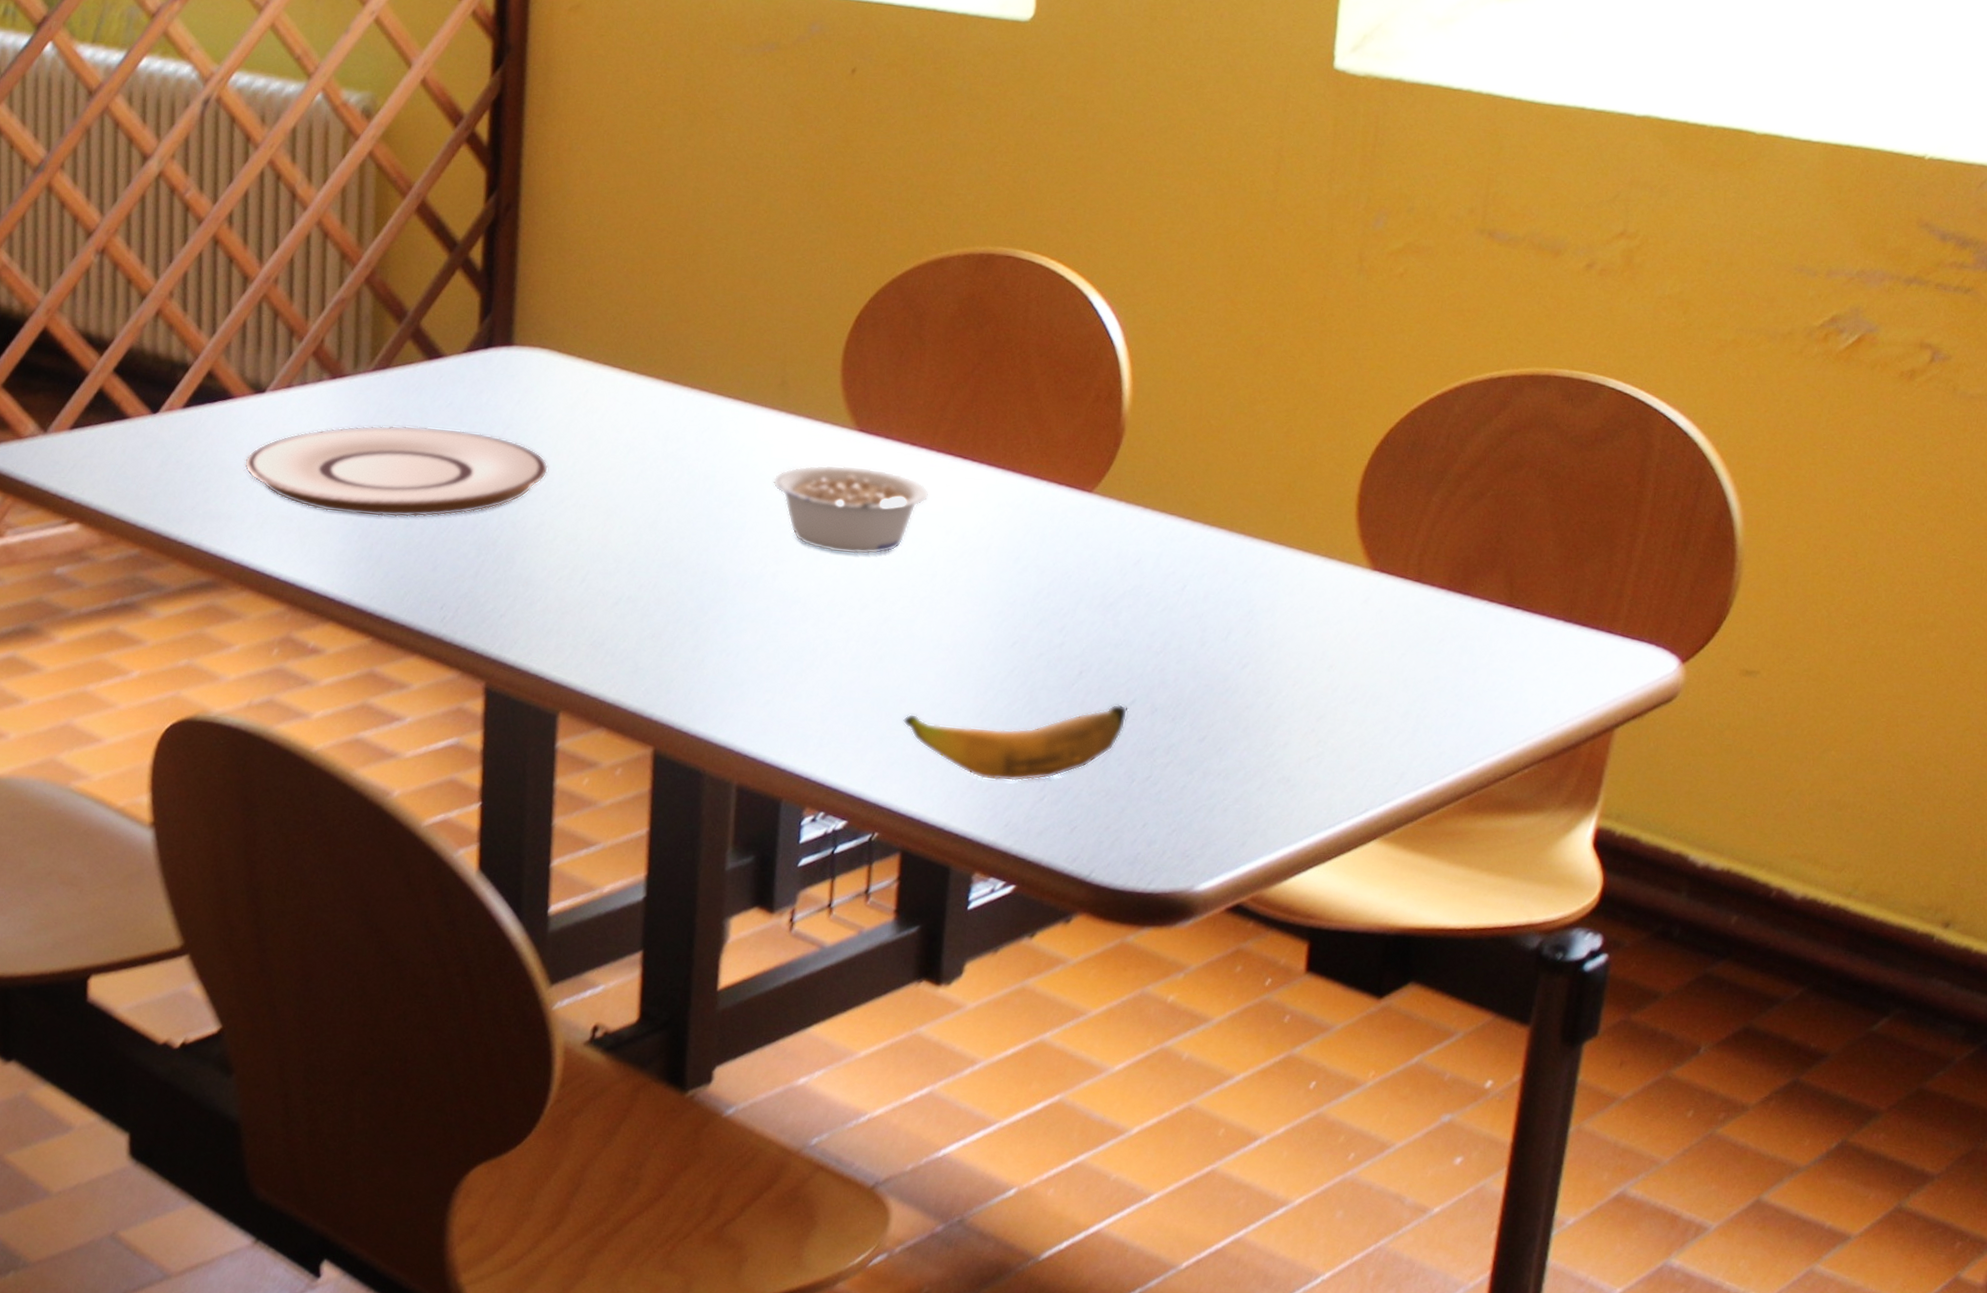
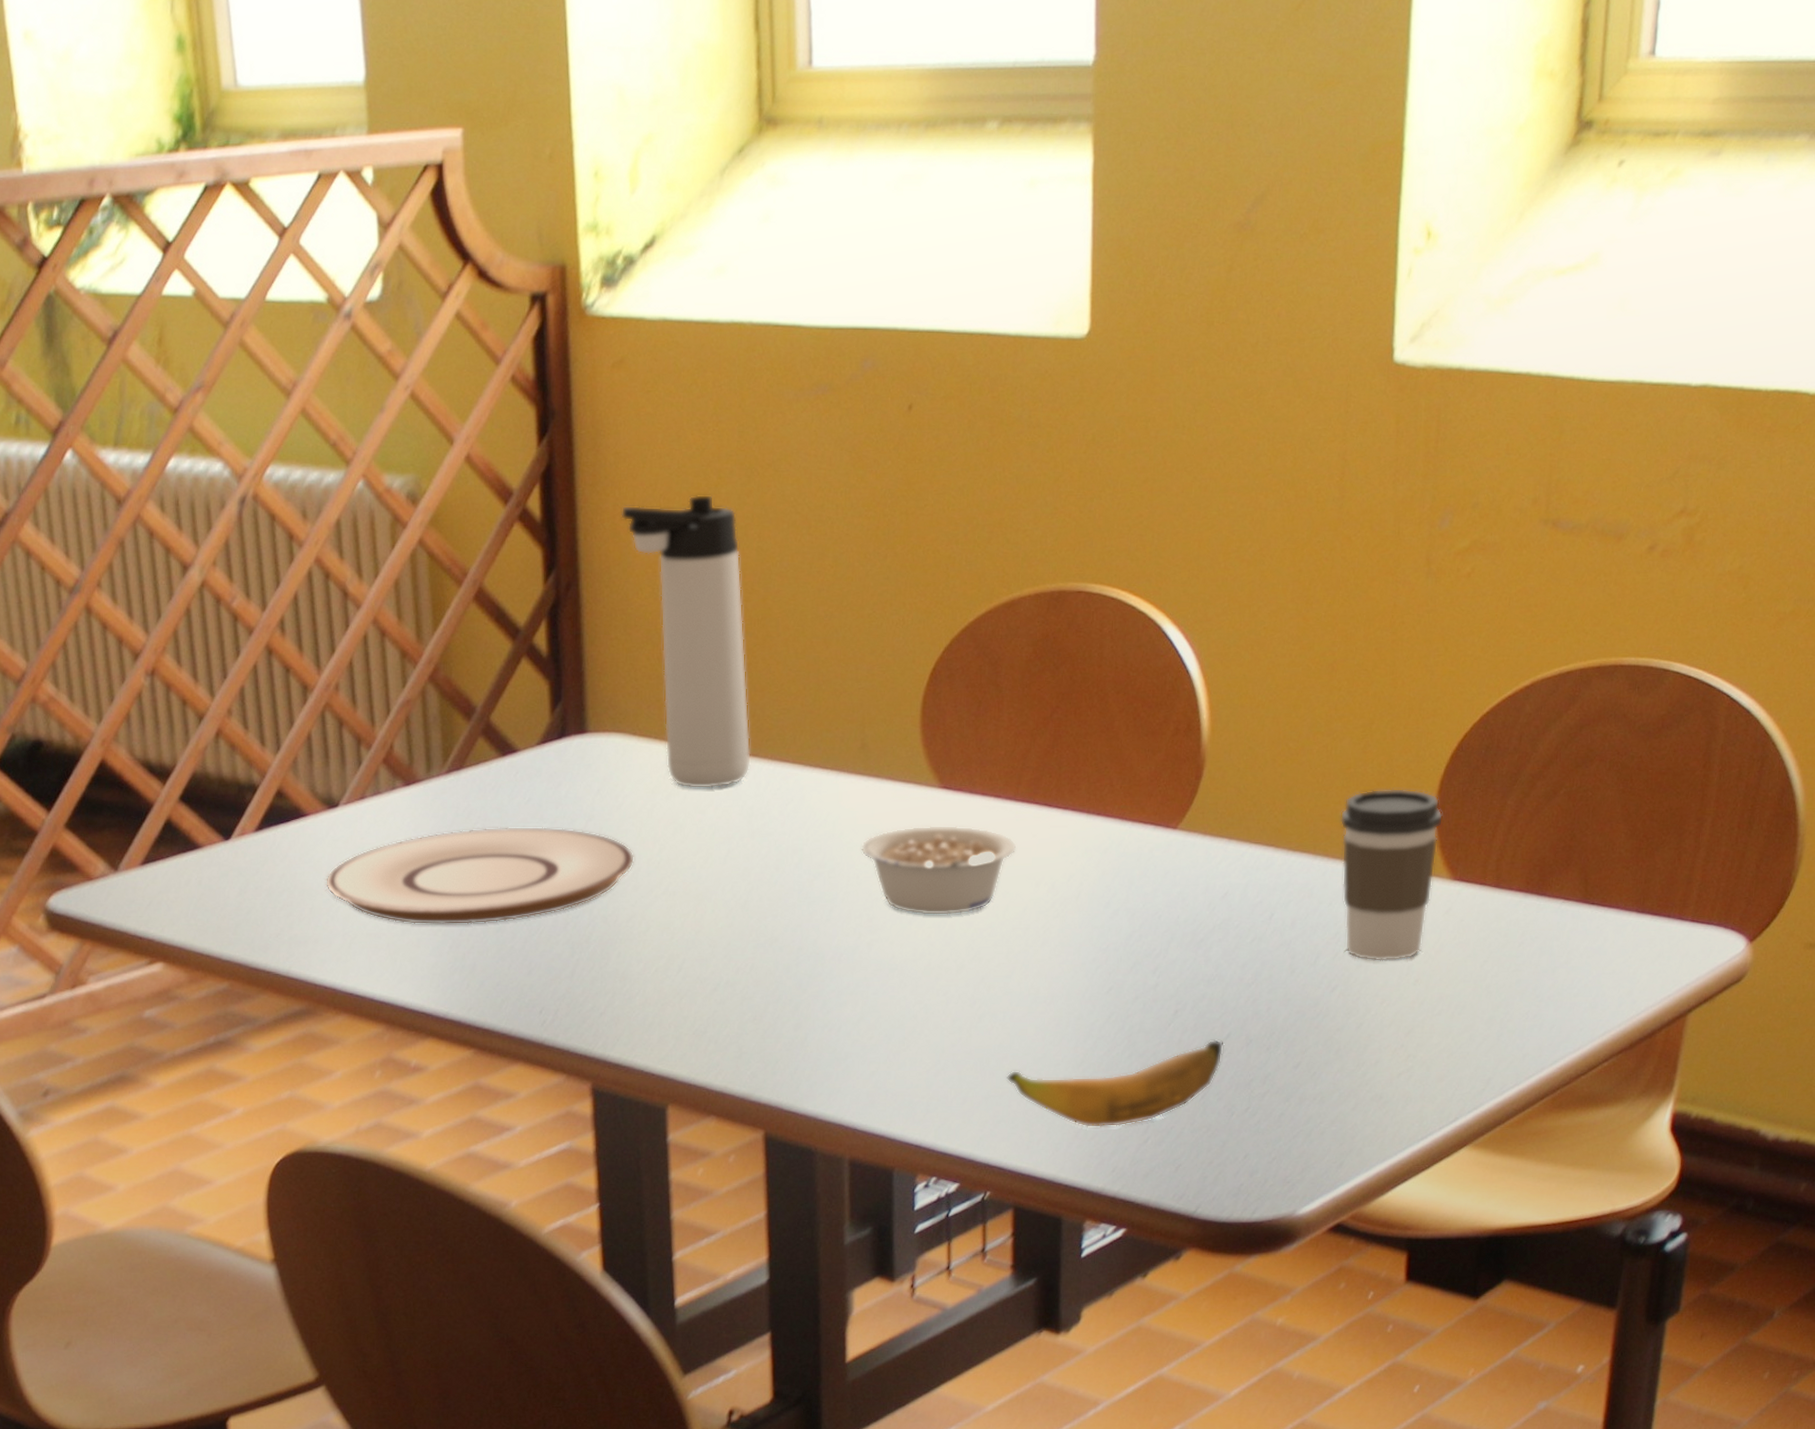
thermos bottle: none [565,133,678,410] -> present [621,494,751,789]
coffee cup: none [1257,473,1366,645] -> present [1340,788,1443,962]

